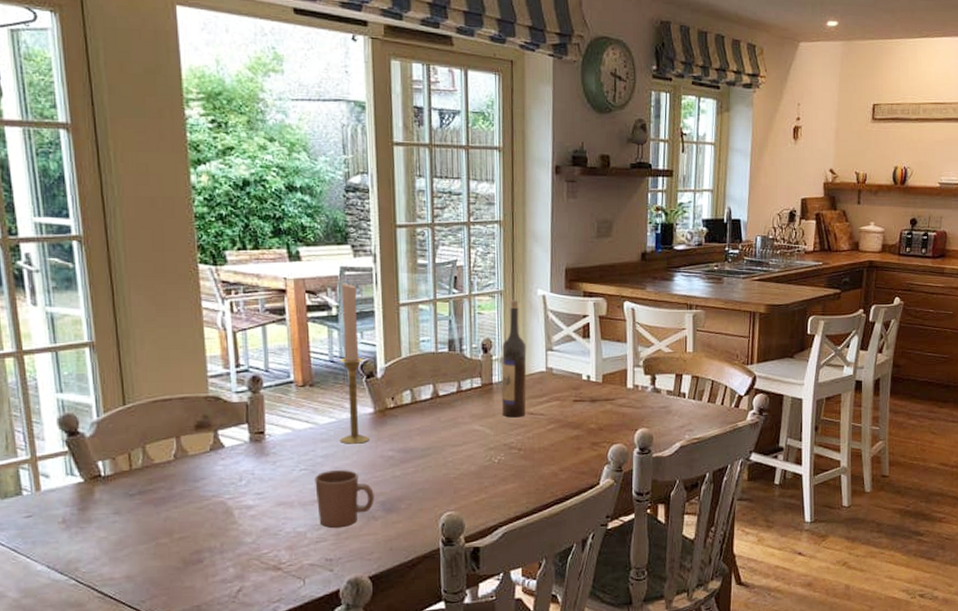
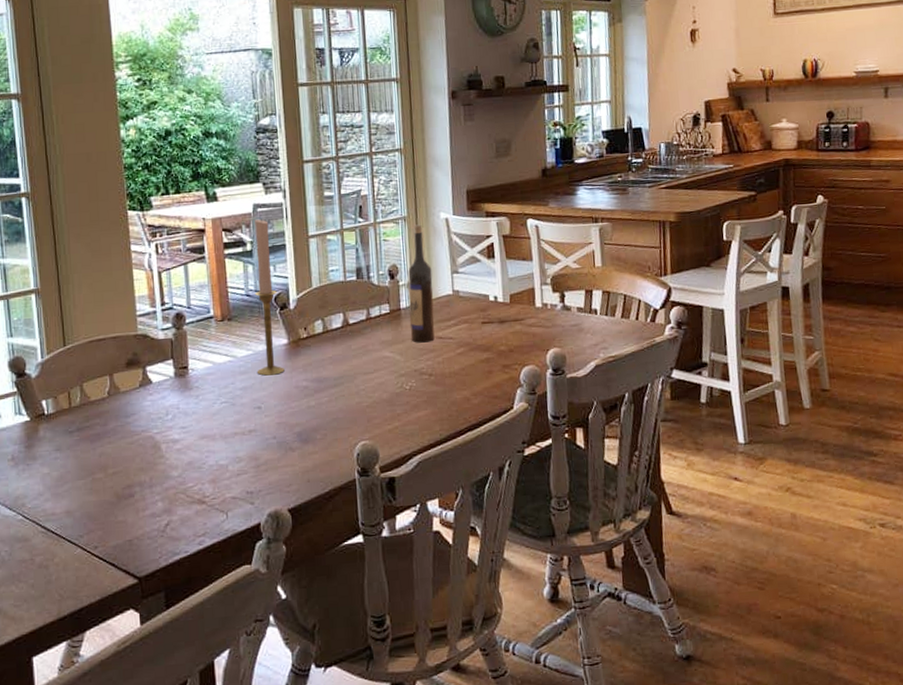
mug: present [315,470,374,529] -> none [234,401,291,461]

